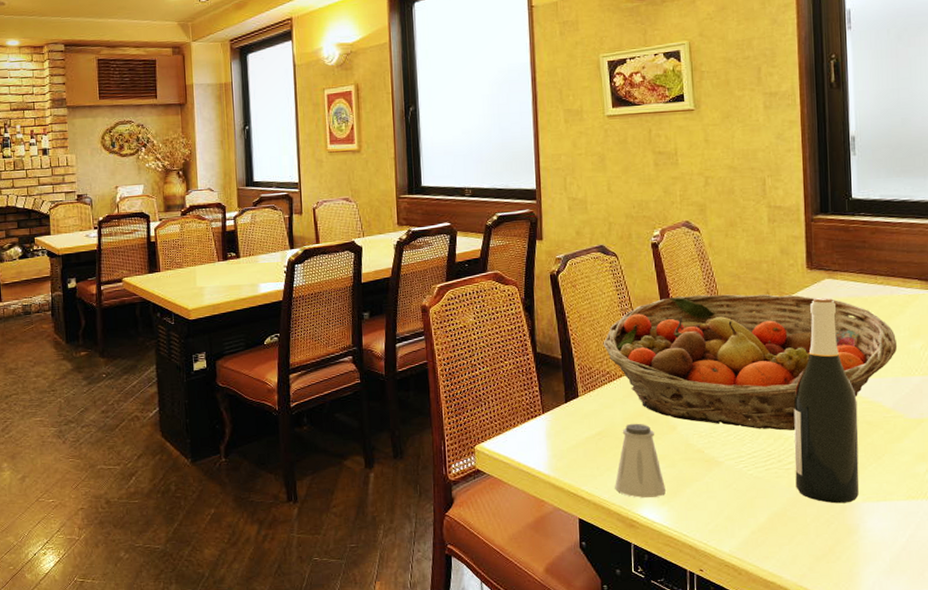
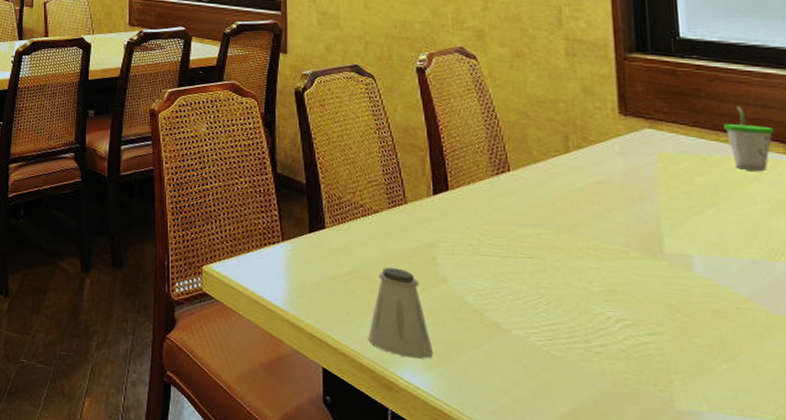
fruit basket: present [603,294,898,431] -> none [356,129,753,306]
wine bottle: present [793,297,859,504] -> none [604,150,703,410]
cup: none [881,252,915,305] -> present [724,105,775,171]

